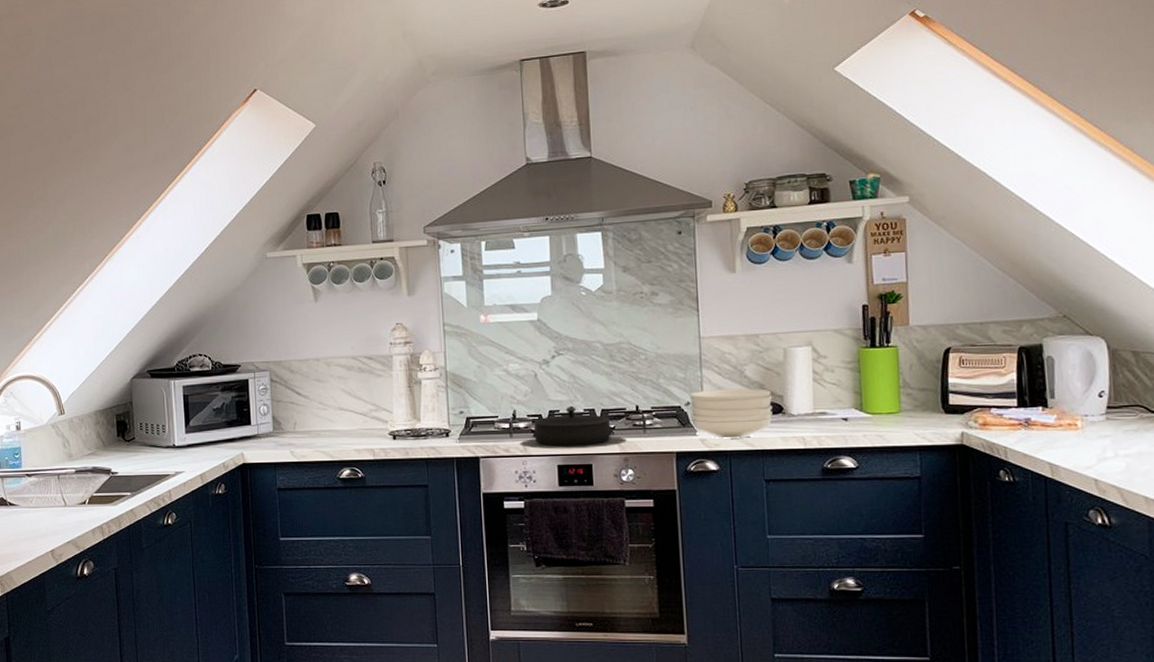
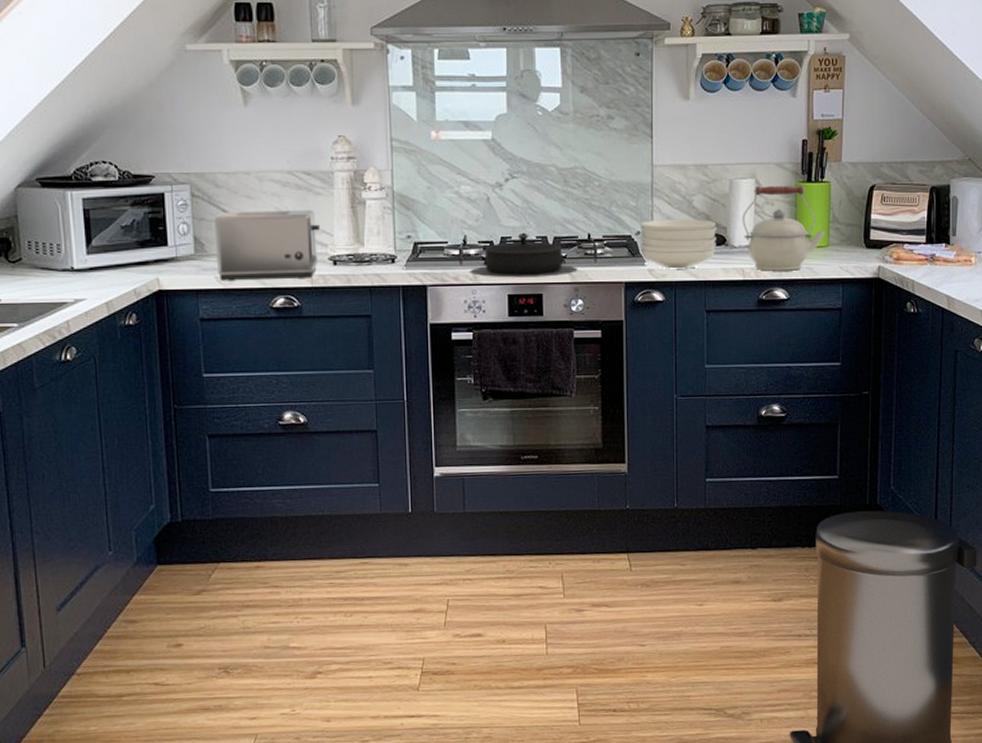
toaster: none [289,390,380,456] -> present [214,210,320,283]
kettle: none [800,350,895,439] -> present [742,185,825,271]

